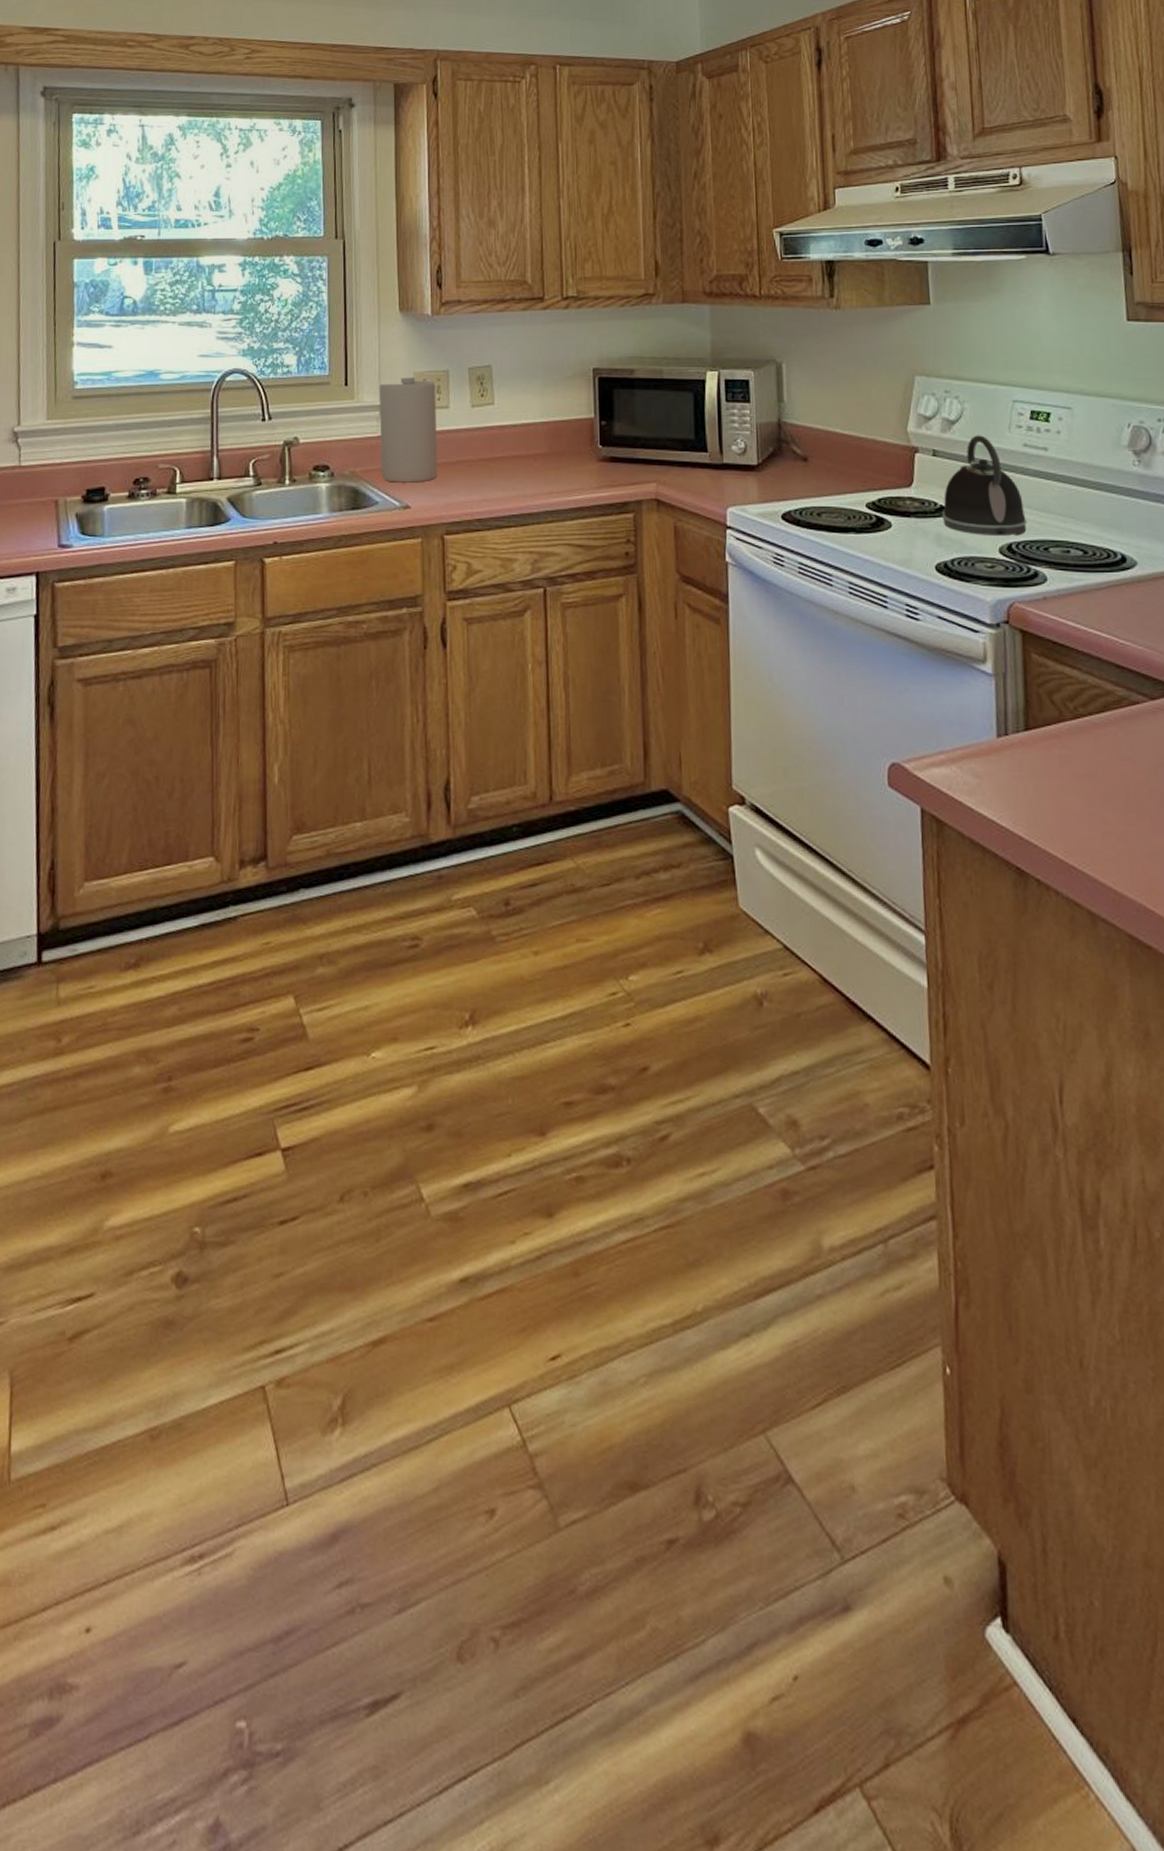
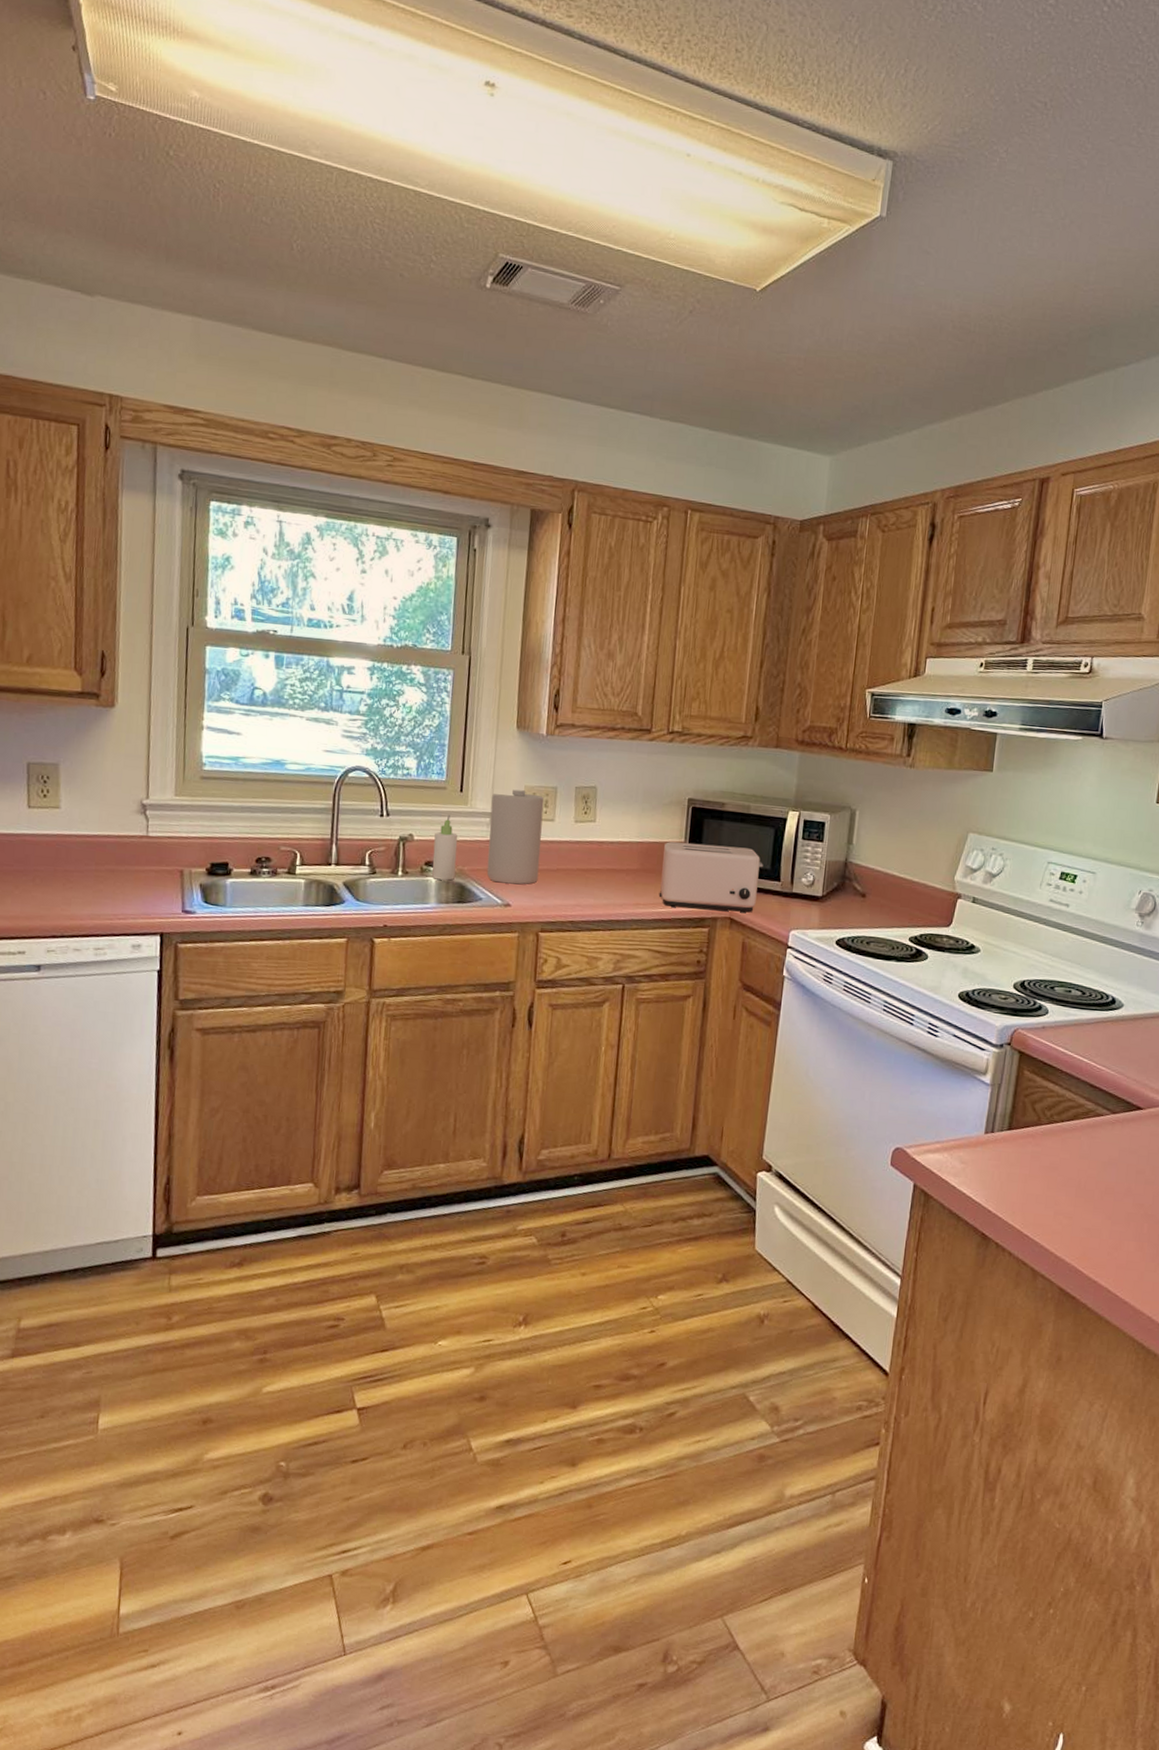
bottle: none [321,412,347,485] -> present [432,814,458,881]
toaster: none [572,417,686,492] -> present [658,842,763,913]
kettle: present [942,435,1028,536] -> none [971,888,1041,975]

